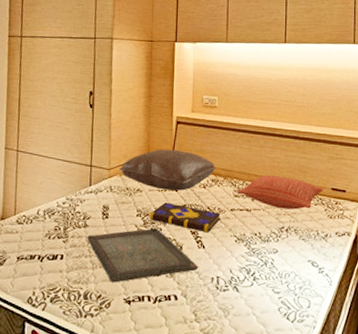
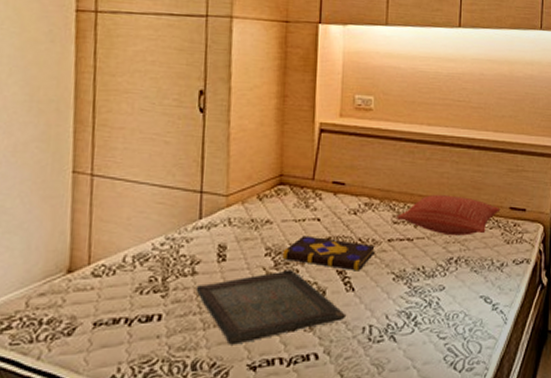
pillow: present [120,149,216,191] -> none [242,166,370,219]

